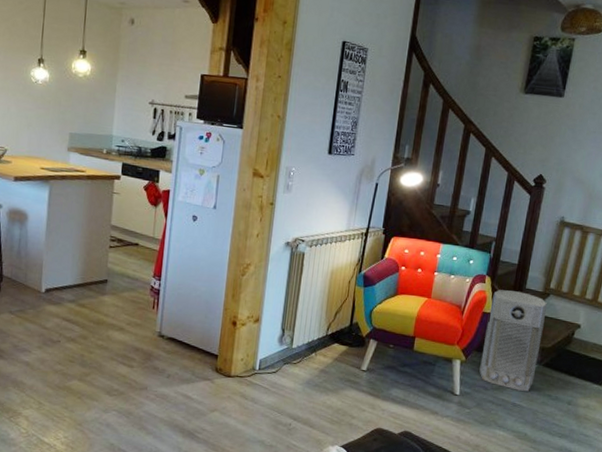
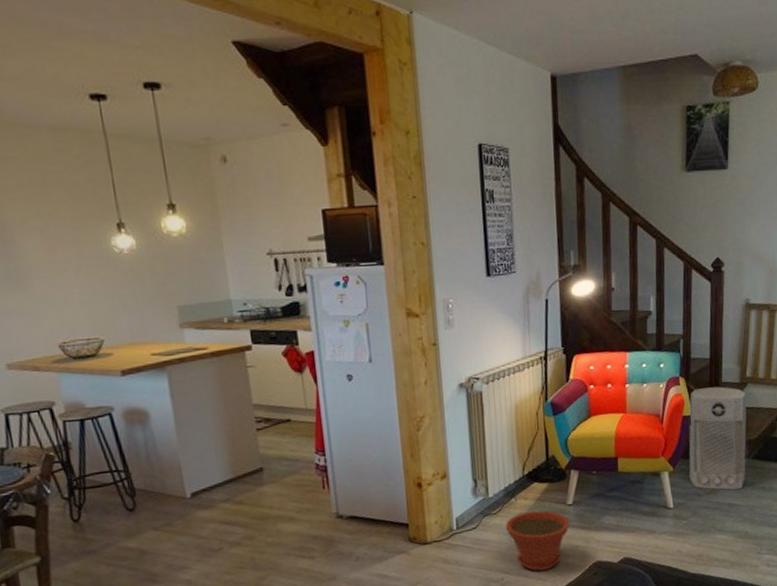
plant pot: none [302,368,361,426] -> present [506,510,570,571]

